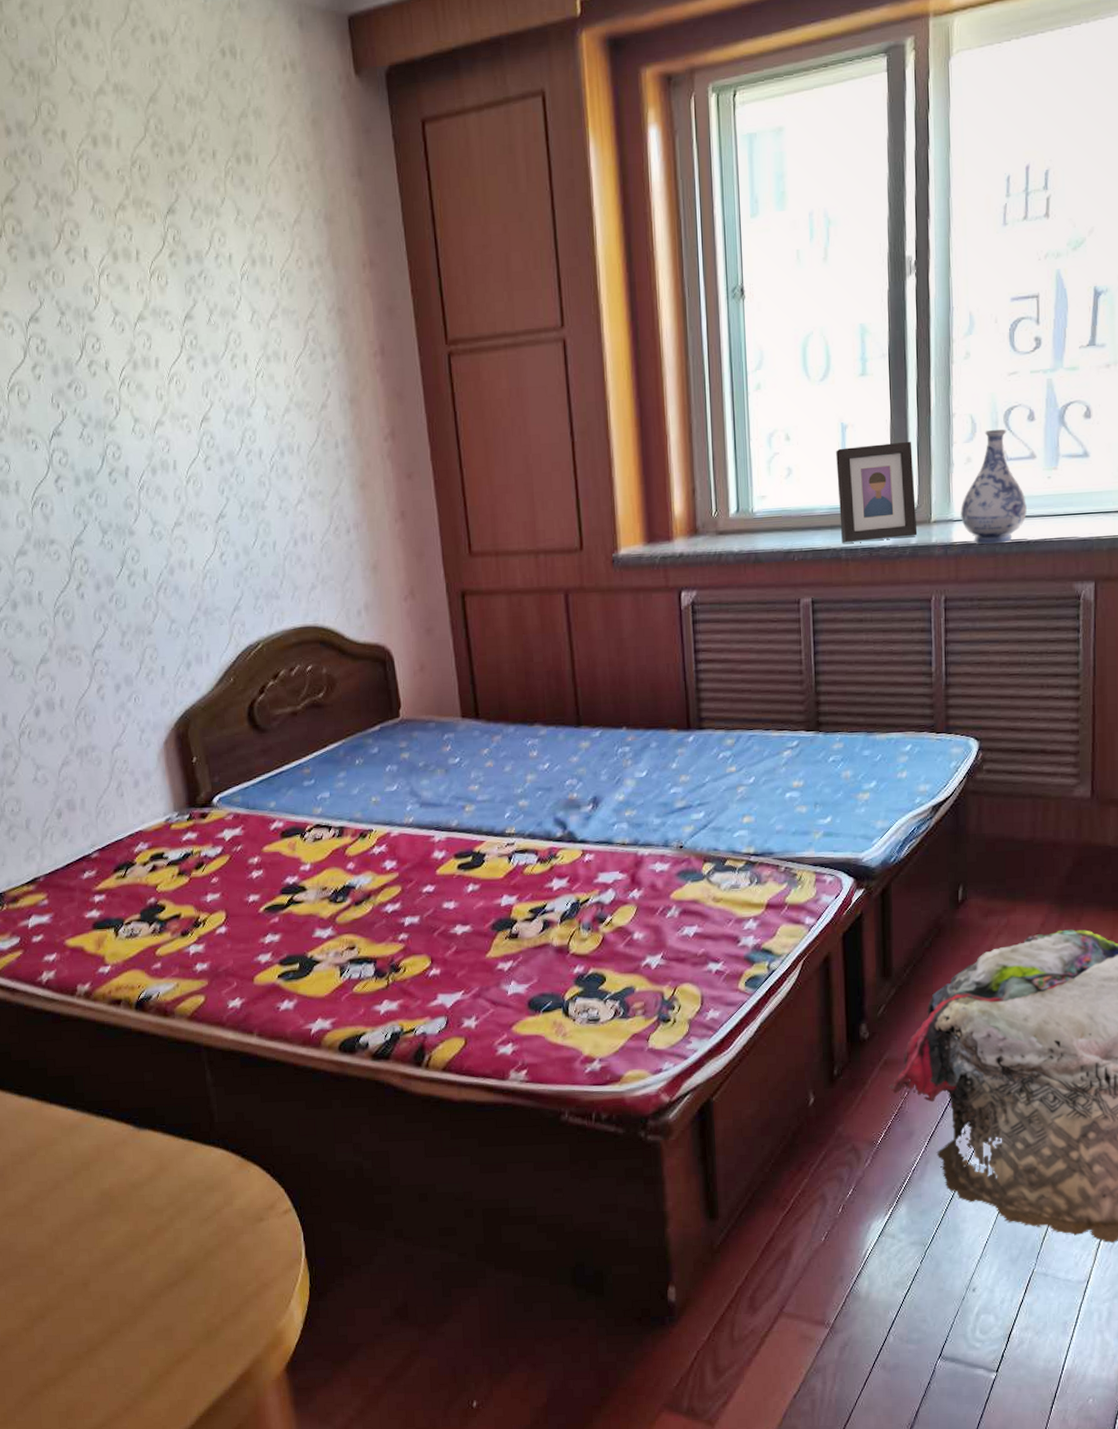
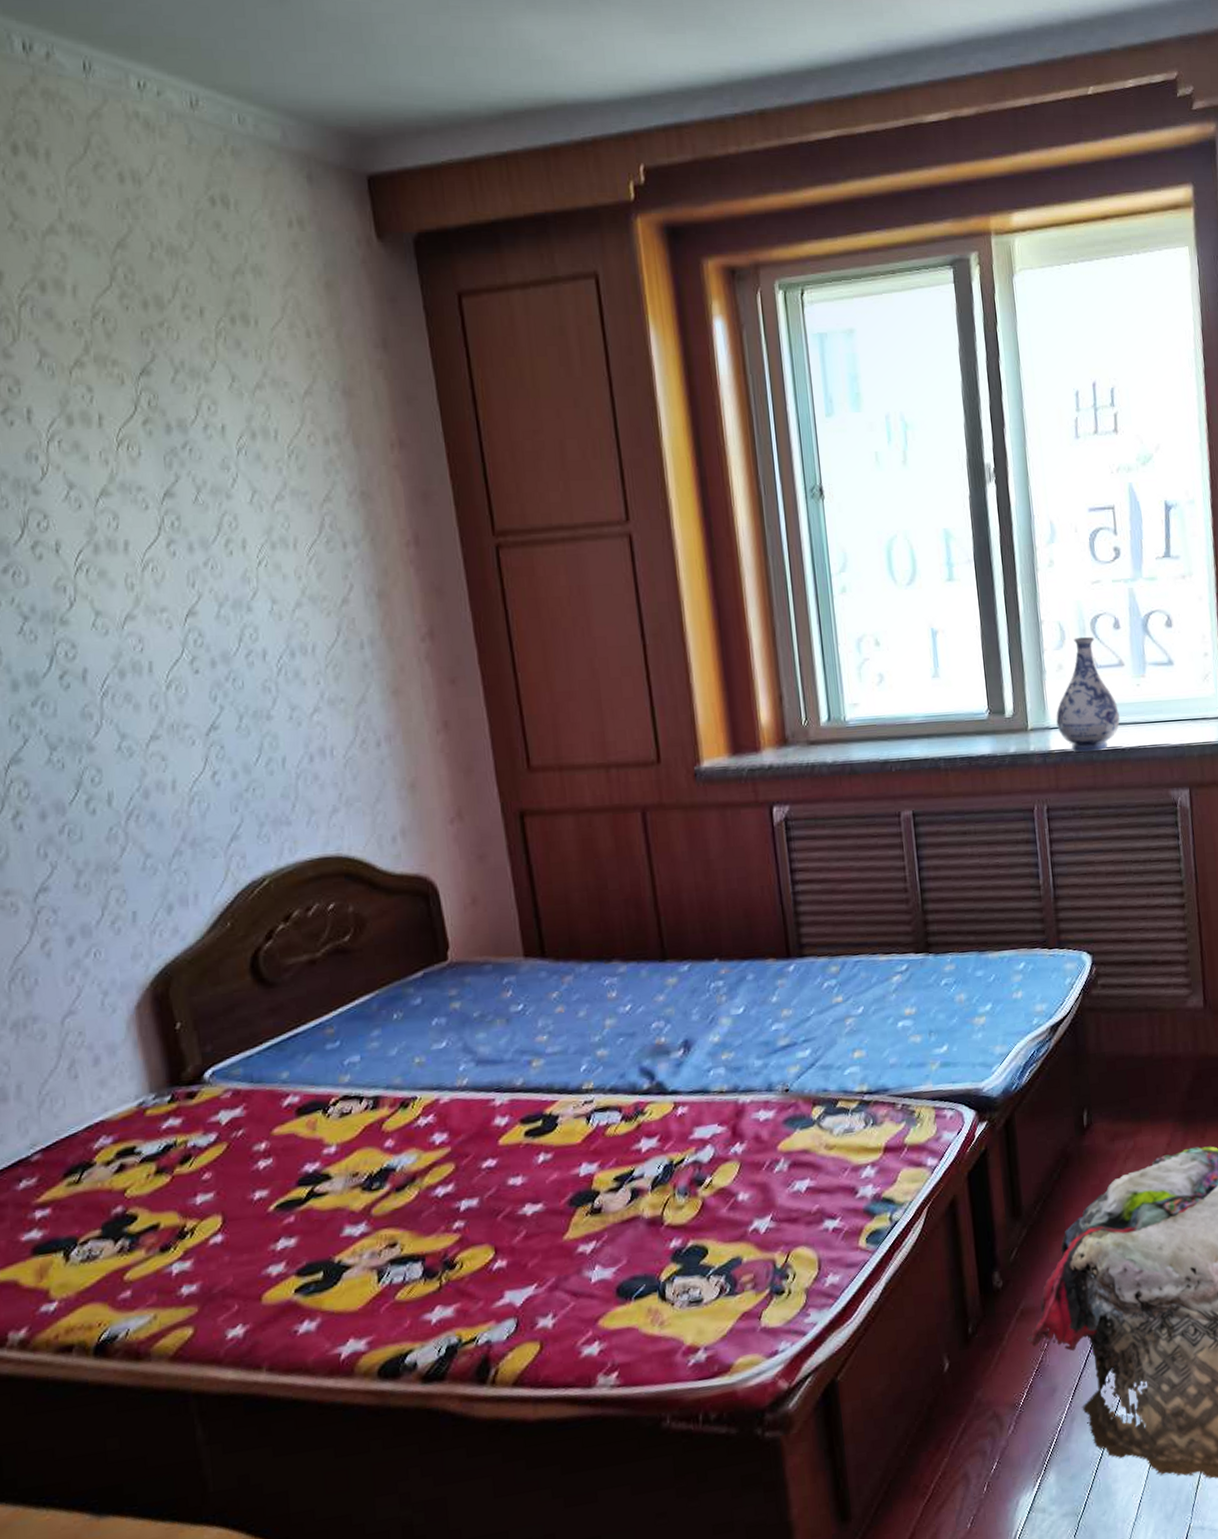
picture frame: present [836,441,918,543] -> none [928,647,1016,753]

